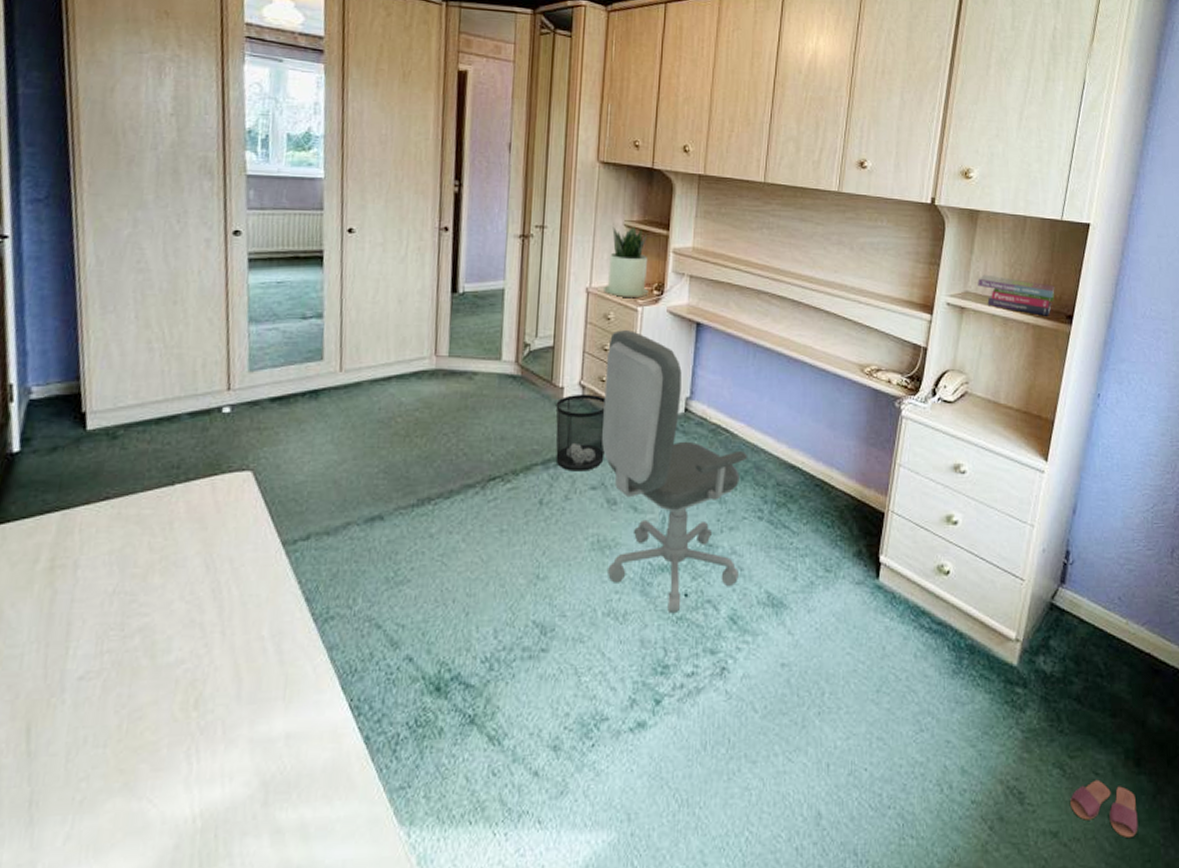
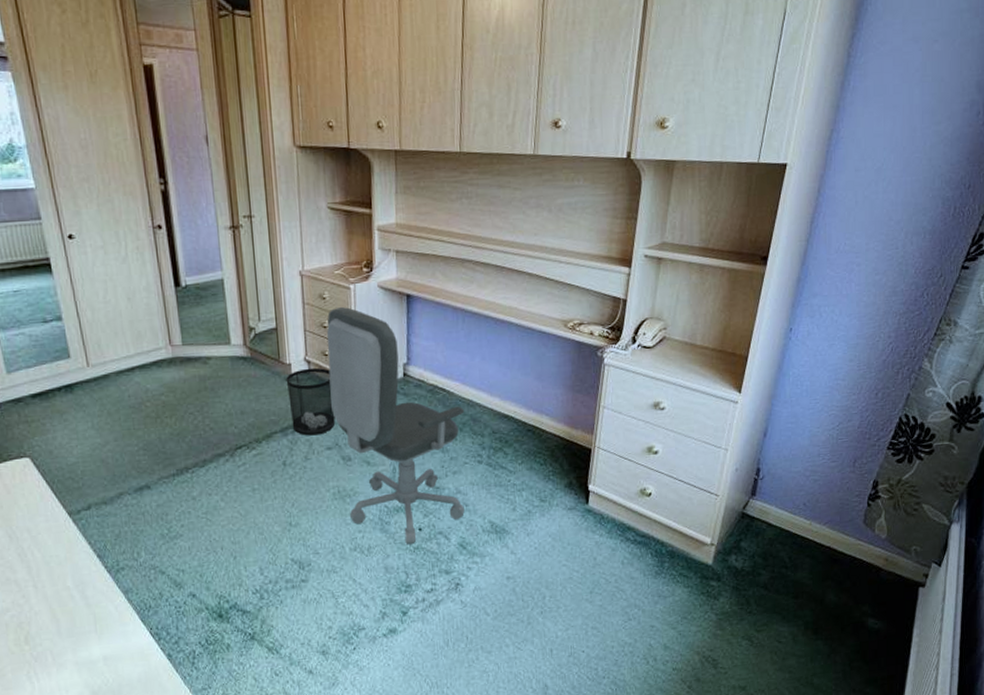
planter: present [602,226,649,299] -> none [314,208,359,278]
books: present [978,274,1055,316] -> none [674,224,751,260]
slippers: present [1070,779,1138,839] -> none [757,646,814,687]

